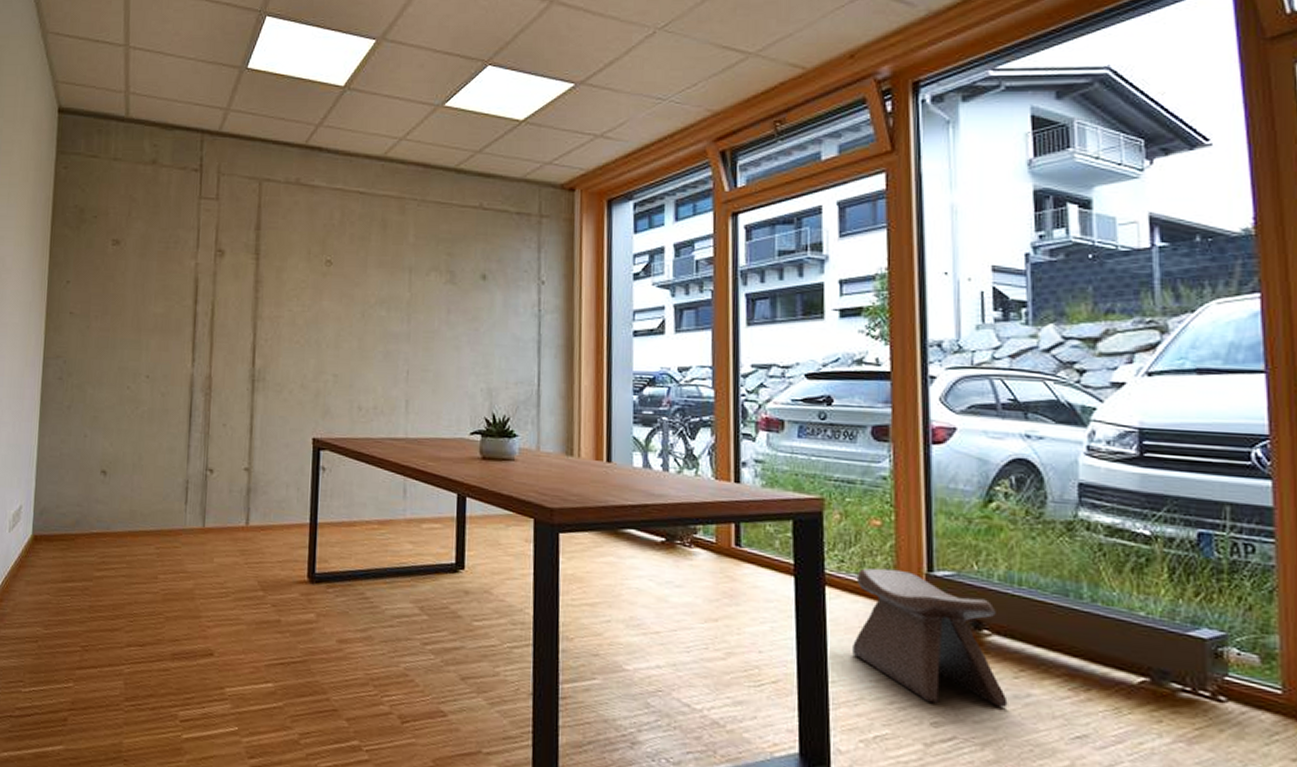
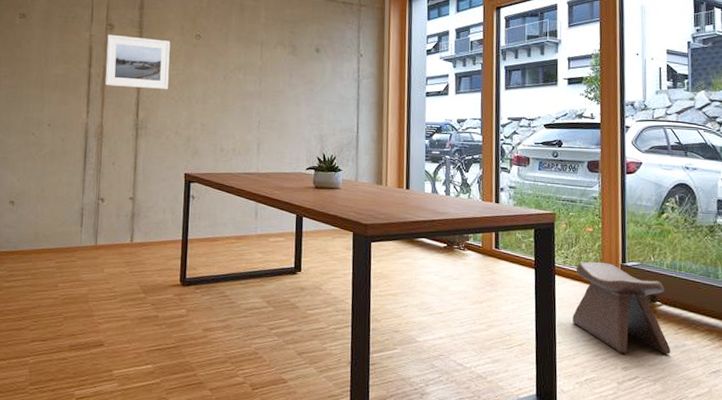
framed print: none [214,262,294,332] -> present [105,34,171,90]

